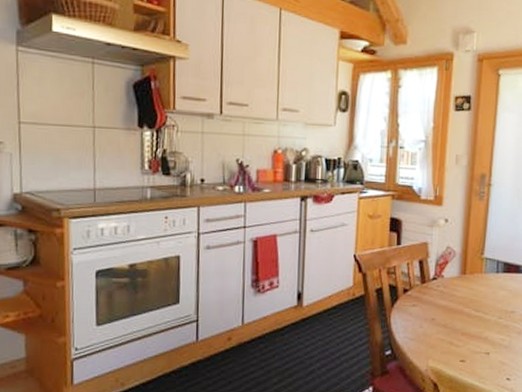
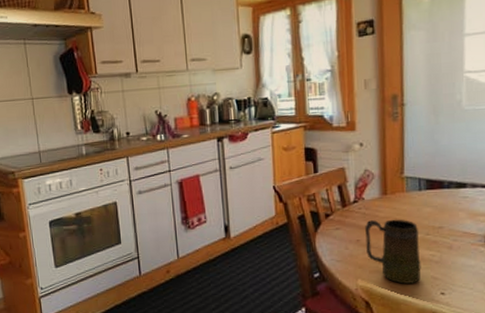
mug: none [440,299,492,367] -> present [365,219,421,284]

